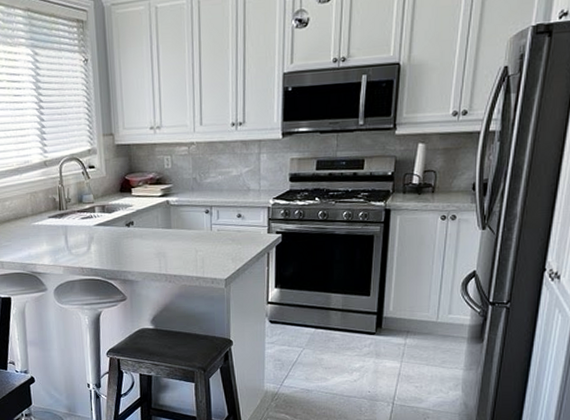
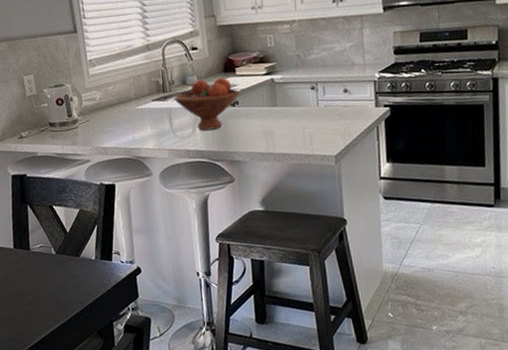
fruit bowl: none [70,197,135,249] -> present [173,77,240,131]

